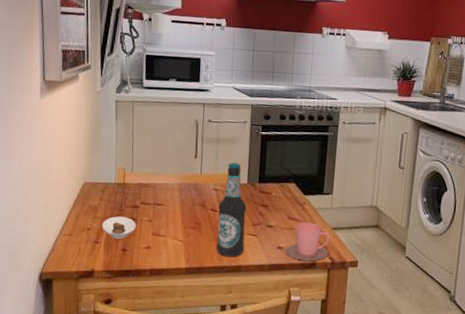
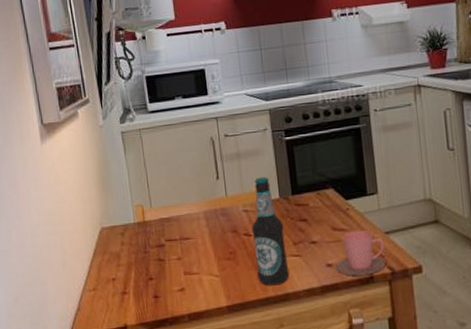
saucer: present [101,216,136,239] -> none [127,259,165,286]

